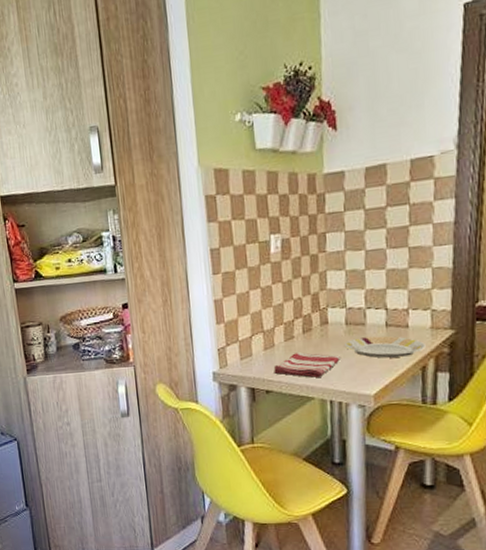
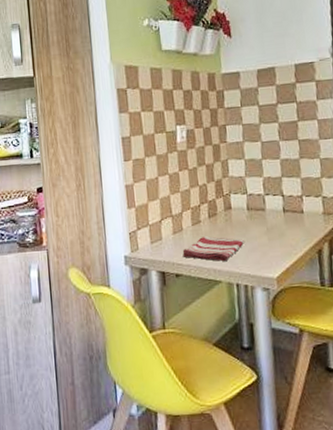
plate: present [344,335,426,358] -> none [246,220,320,242]

